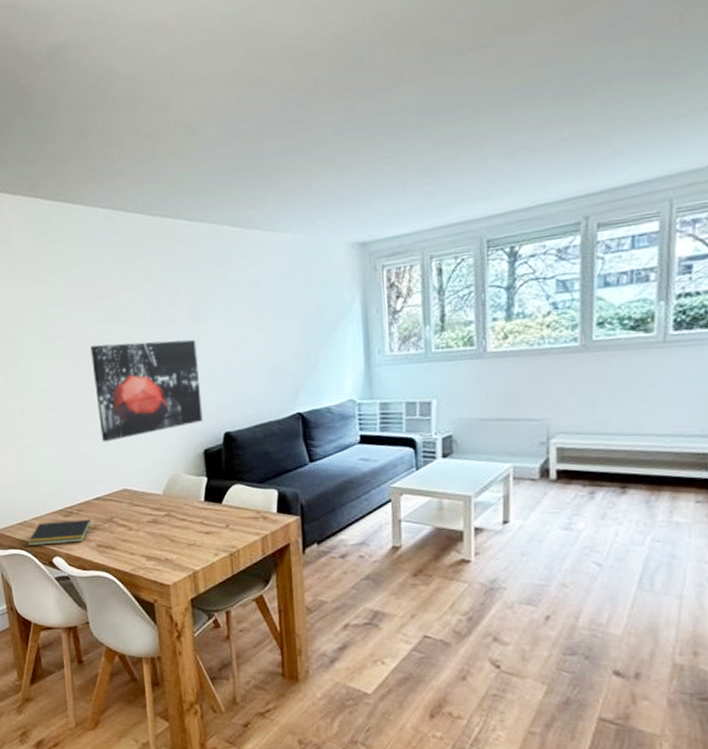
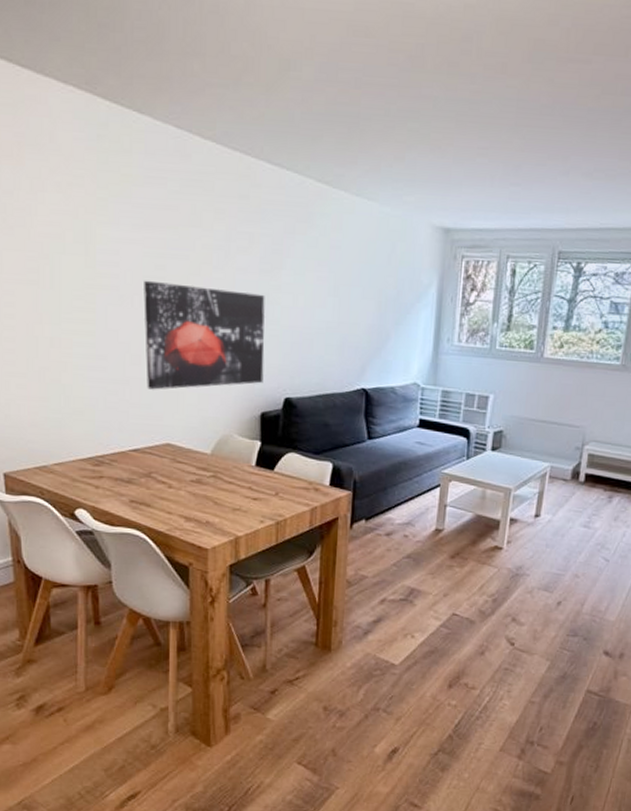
notepad: present [27,520,92,547] -> none [45,469,126,496]

